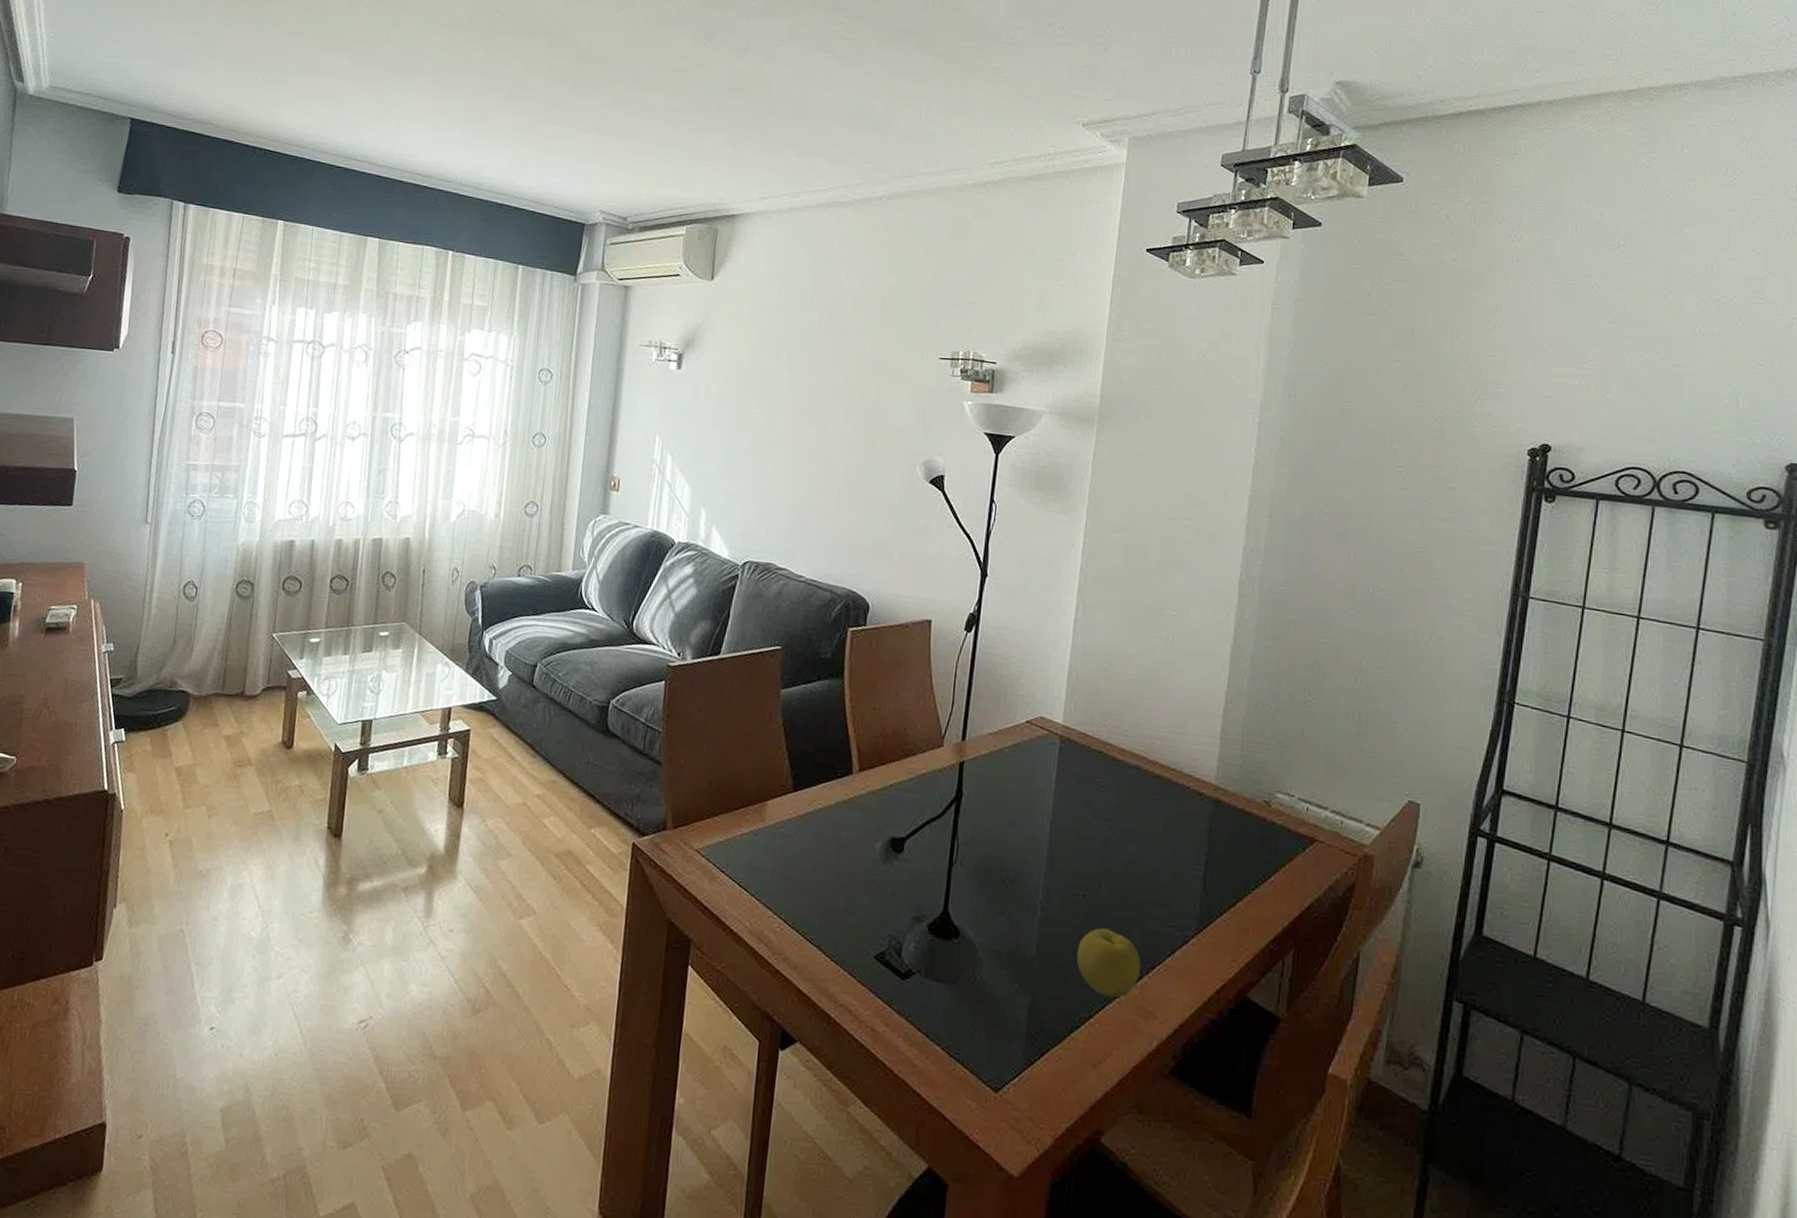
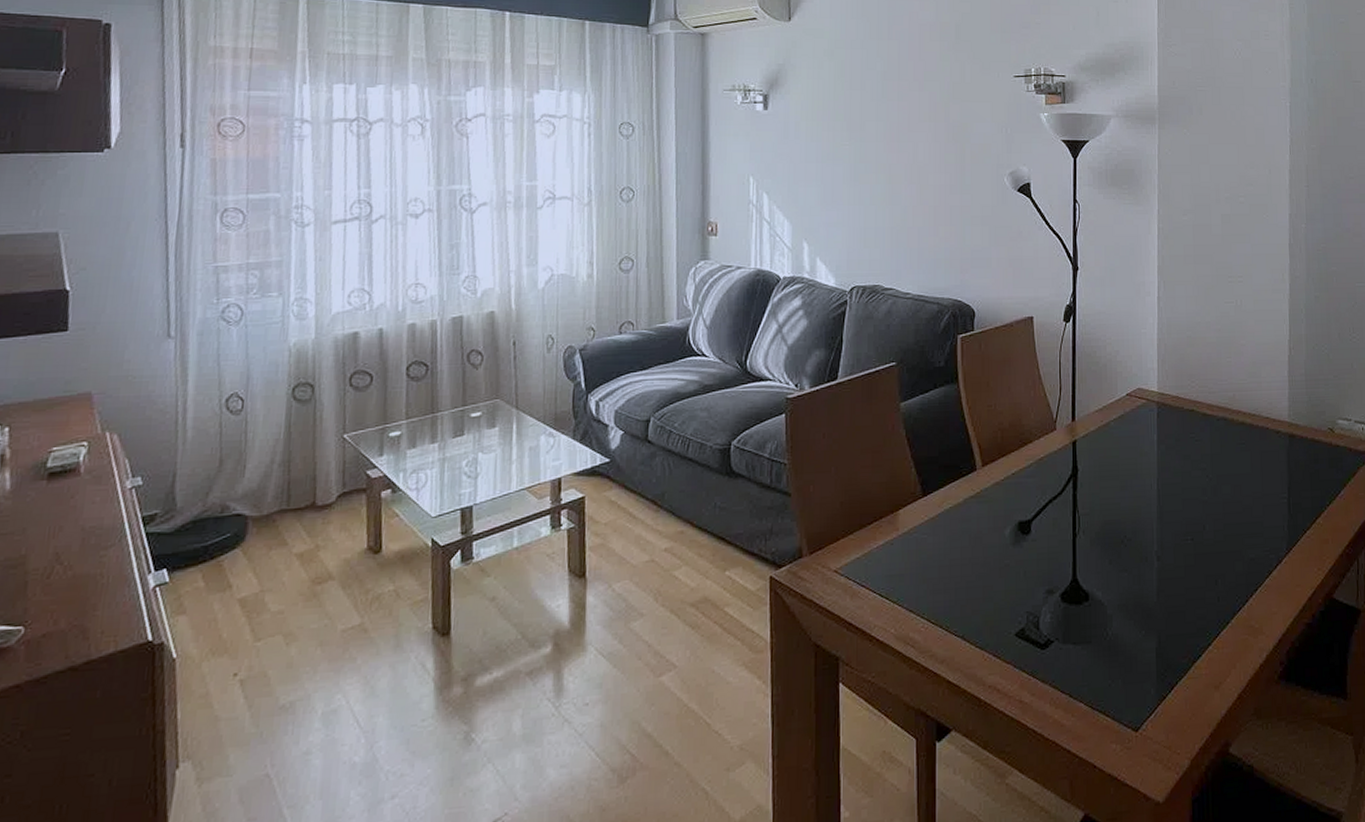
fruit: present [1076,927,1141,999] -> none [1191,564,1246,625]

